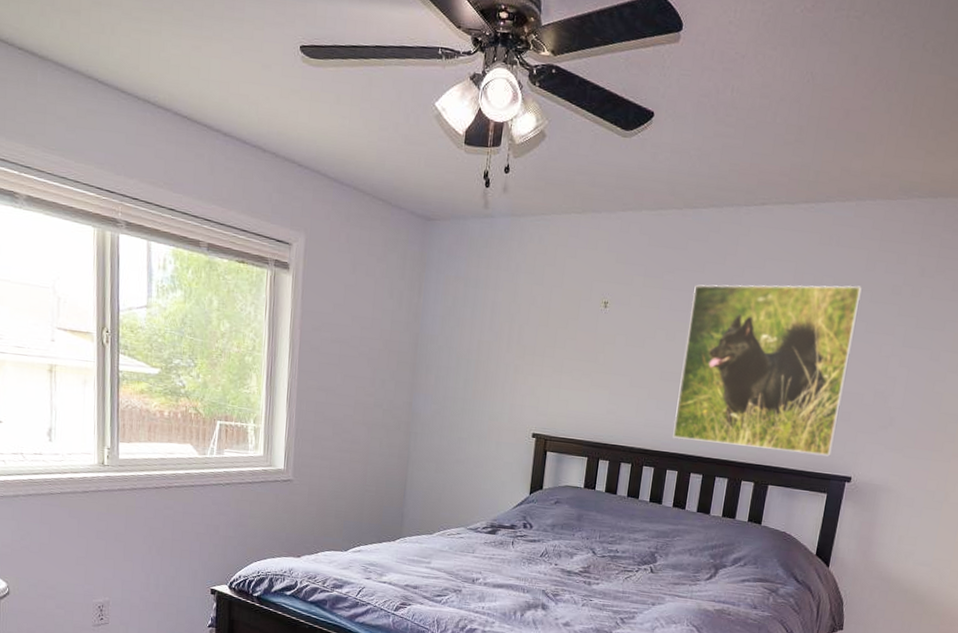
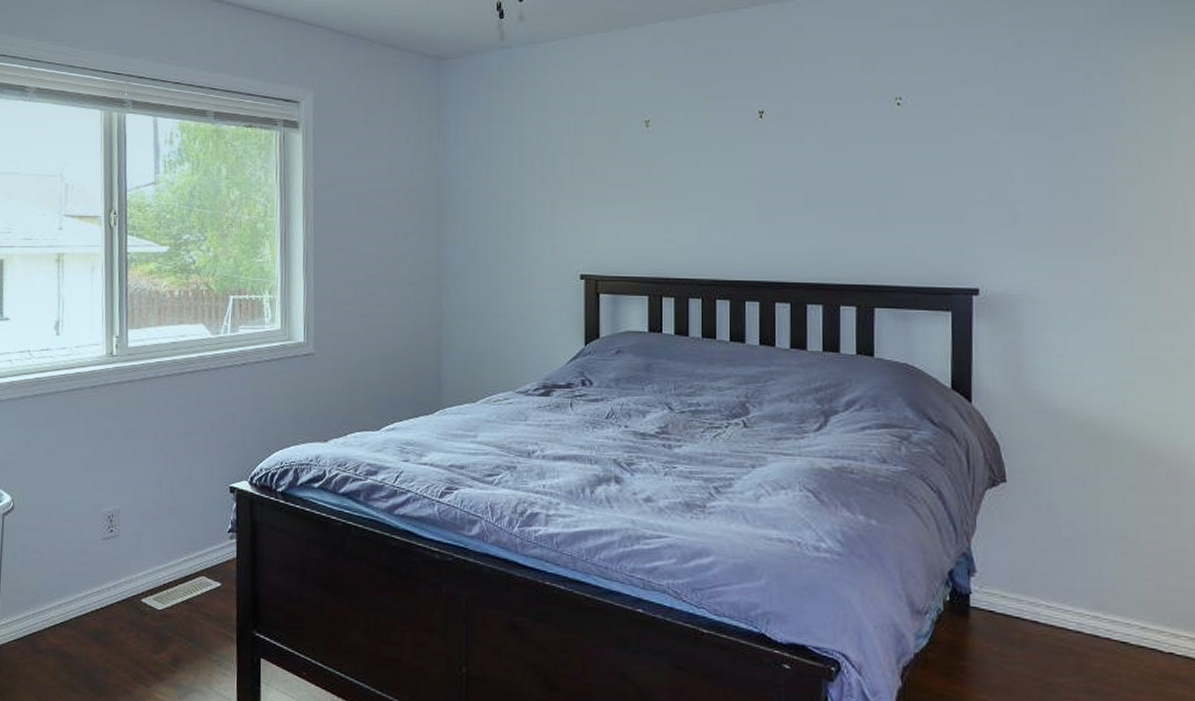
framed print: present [673,284,862,457] -> none [745,68,949,267]

